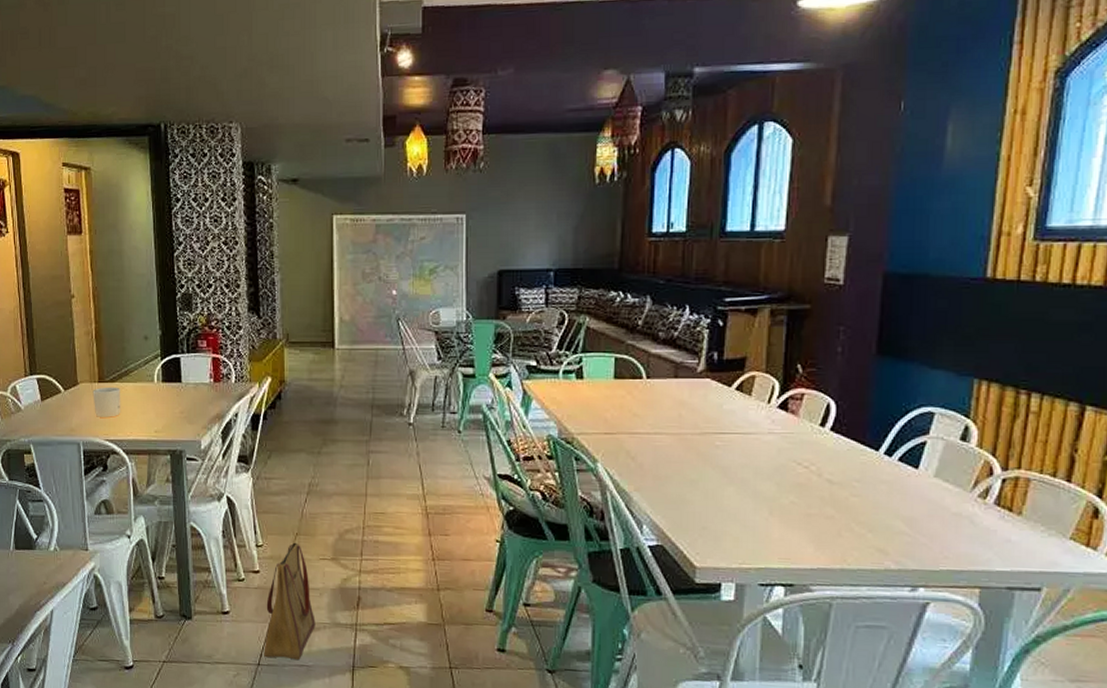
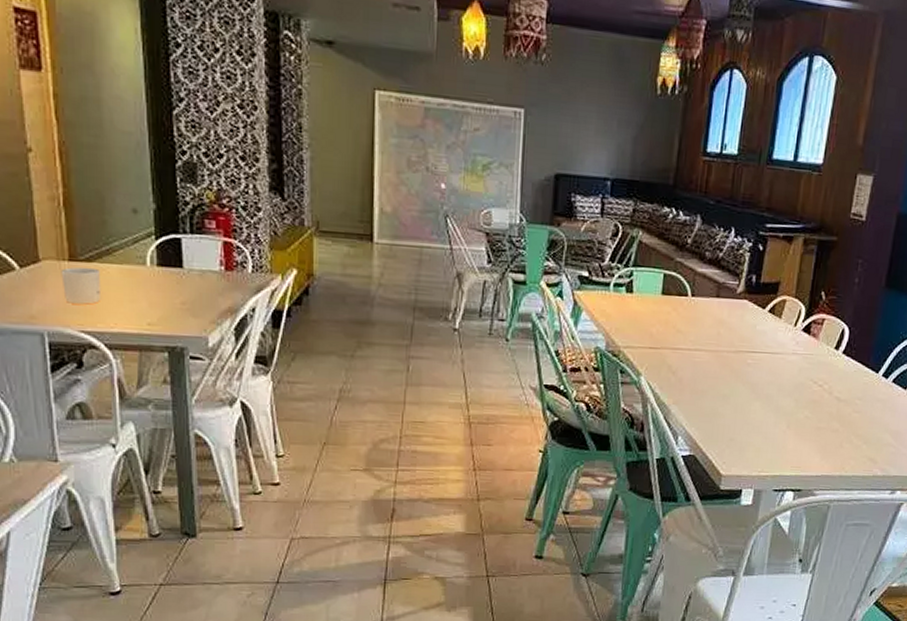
shopping bag: present [264,542,316,660] -> none [283,452,344,576]

